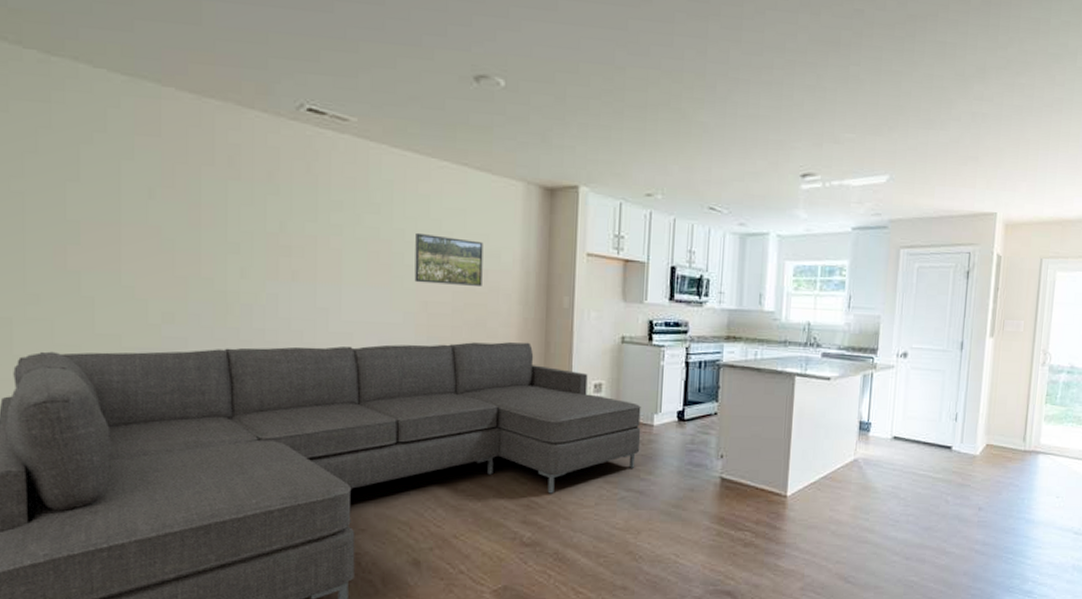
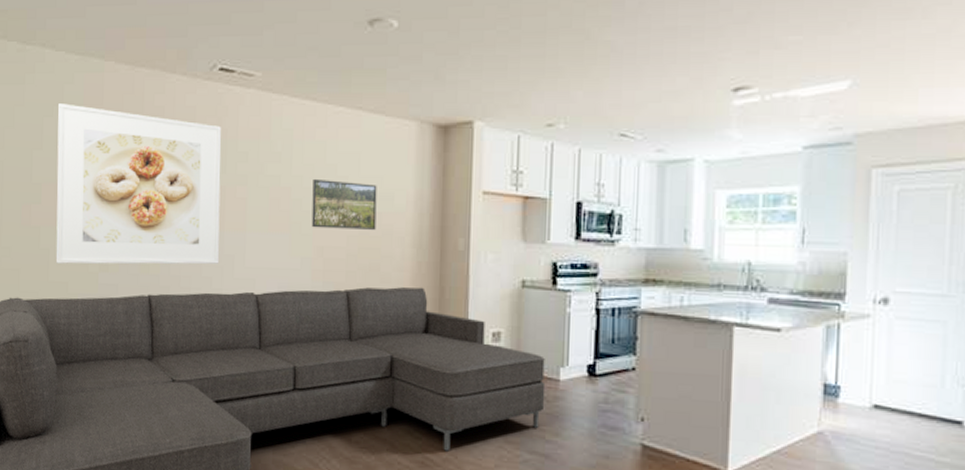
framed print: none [98,130,312,318] -> present [55,103,222,265]

